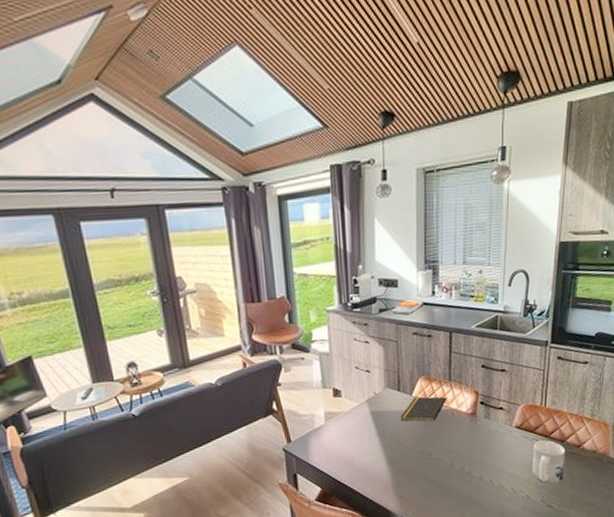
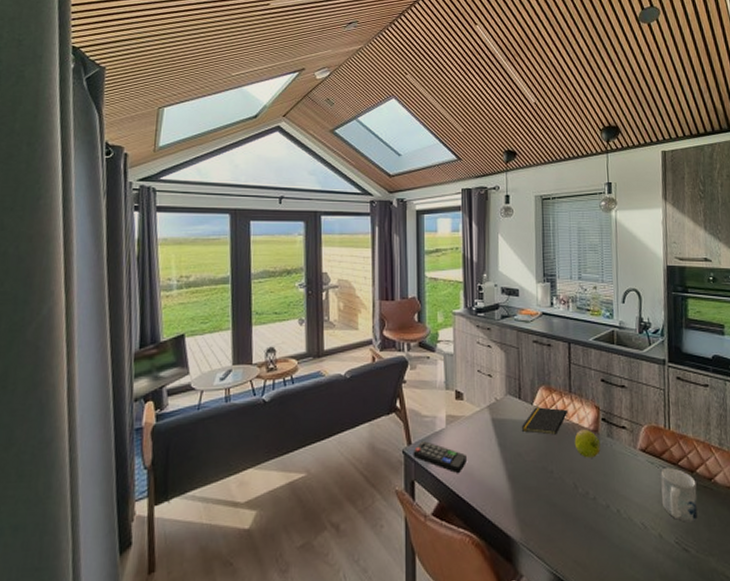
remote control: none [293,438,347,463] -> present [413,441,467,473]
fruit: none [452,413,478,439] -> present [574,429,601,458]

